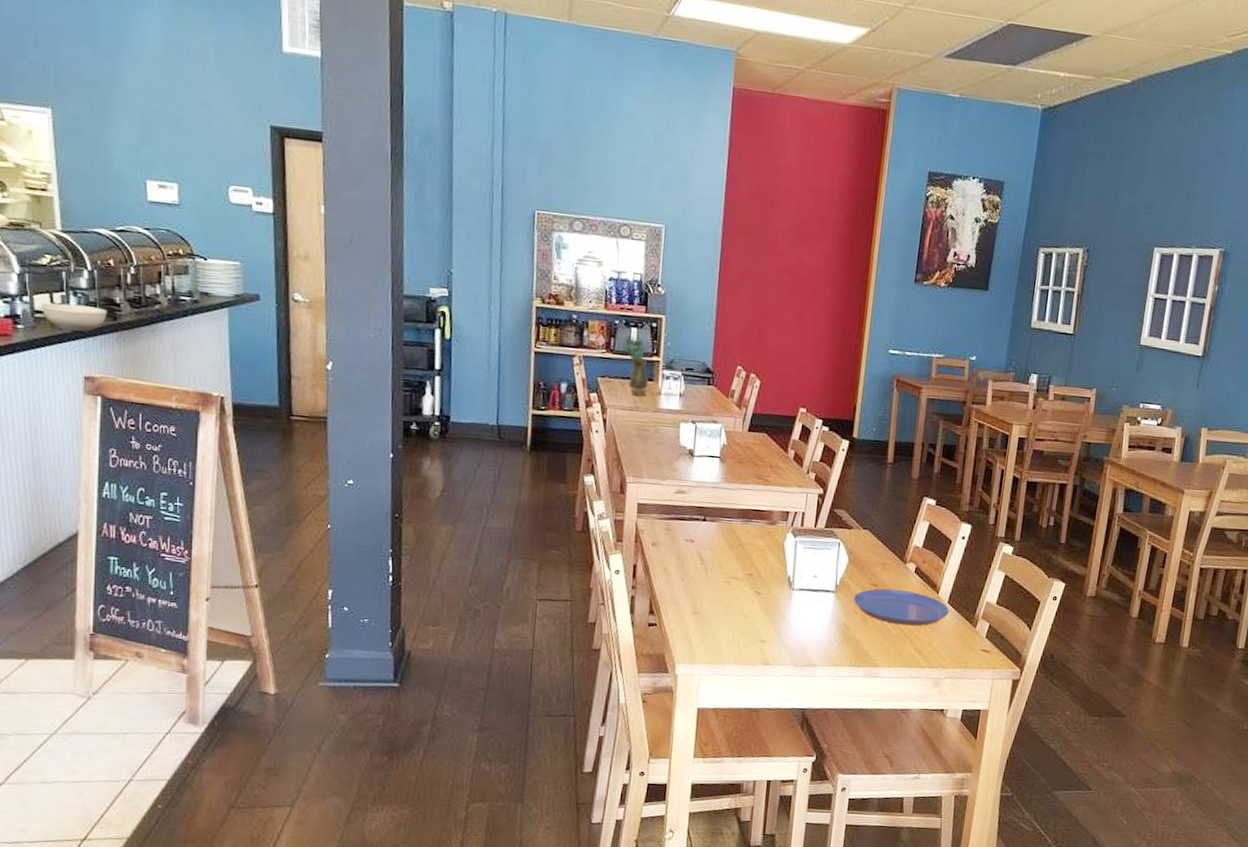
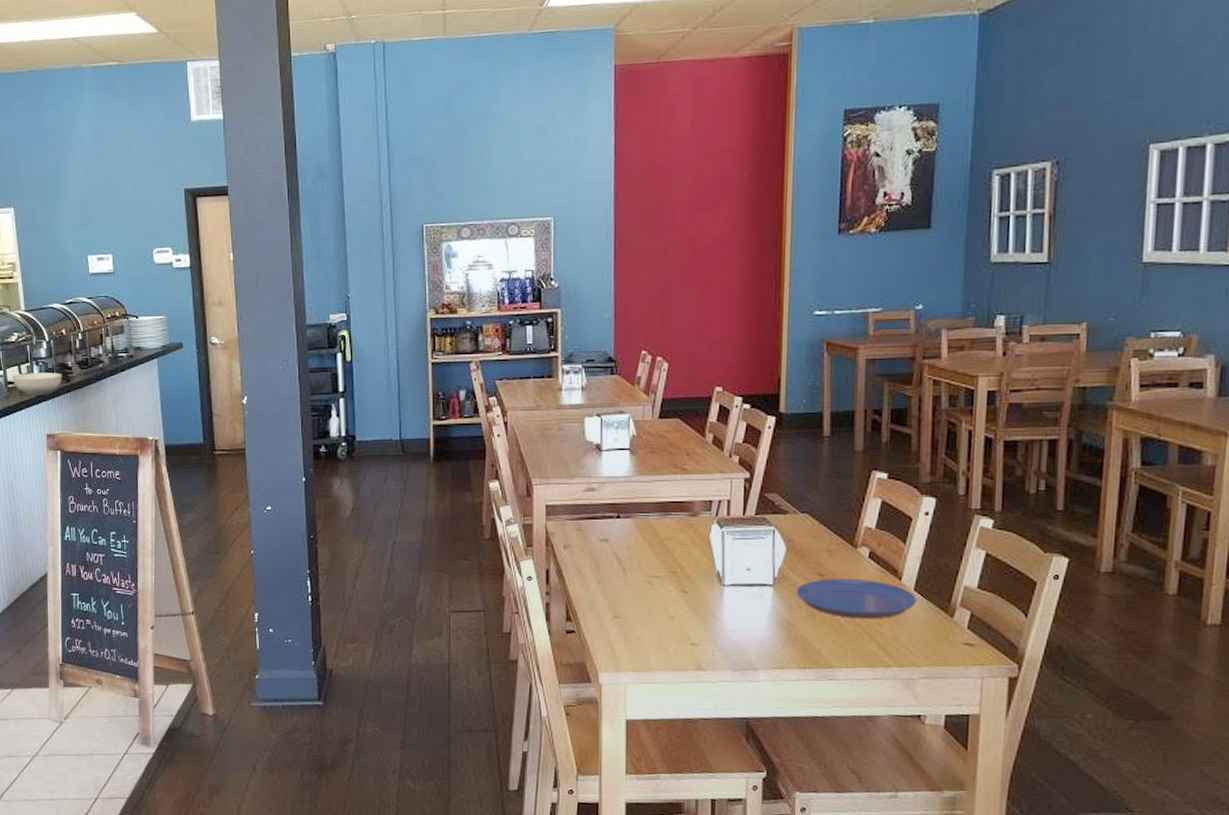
vase: present [625,335,649,397] -> none [521,334,549,395]

